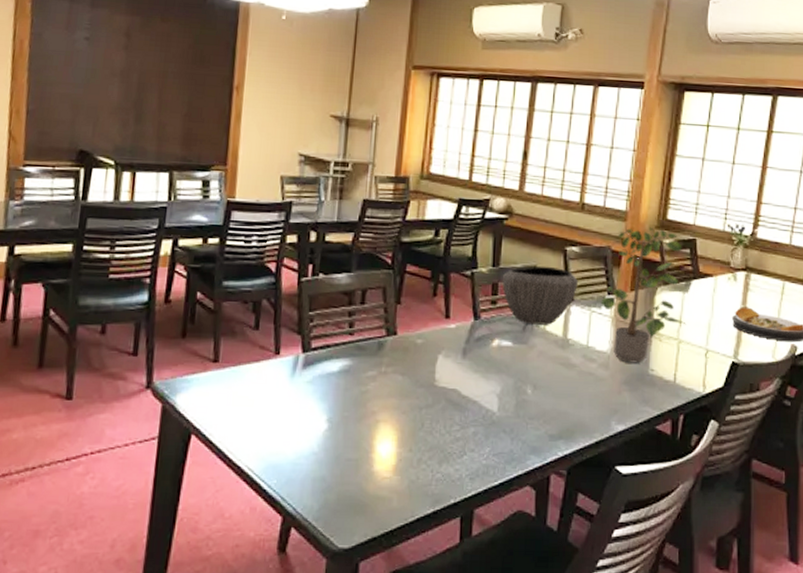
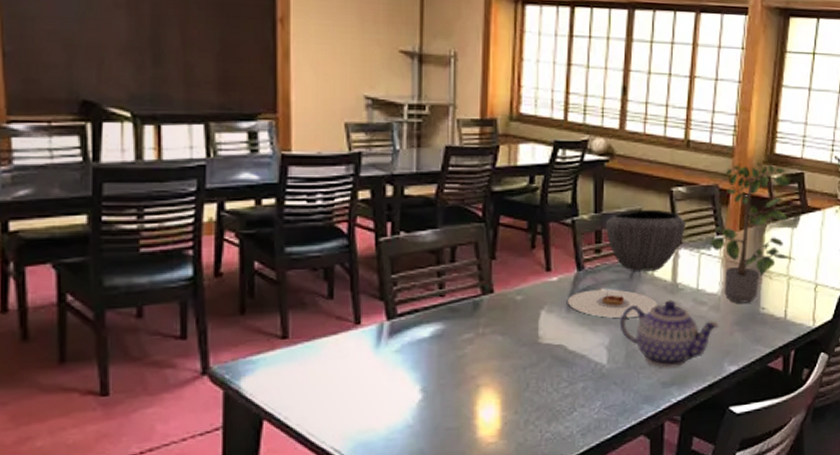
plate: none [464,339,549,368] -> present [568,289,658,318]
teapot: none [511,354,608,421] -> present [619,300,719,368]

